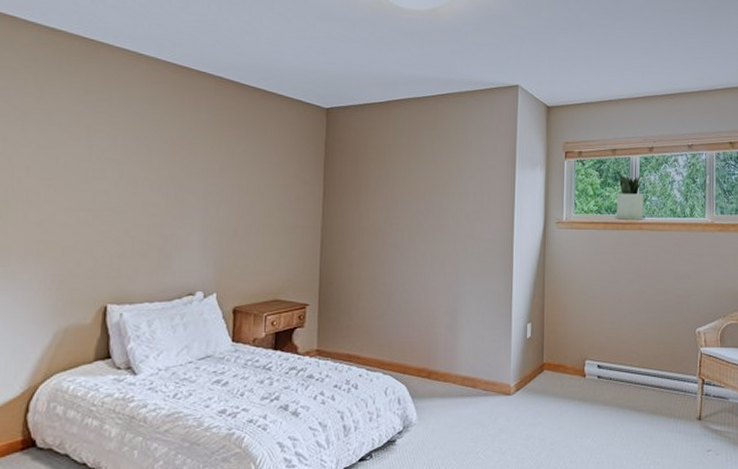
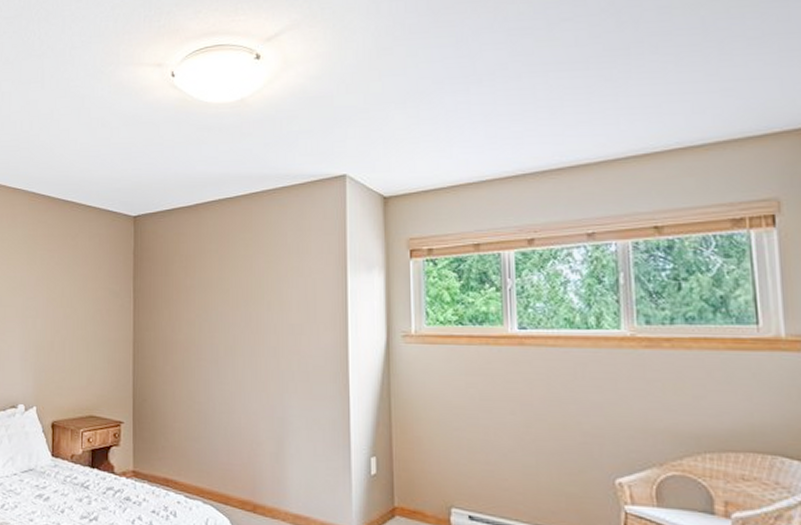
planter: present [614,174,645,221] -> none [482,274,528,334]

